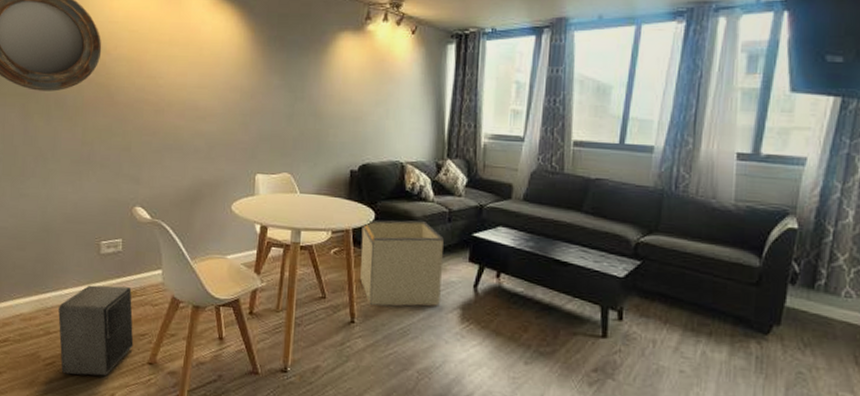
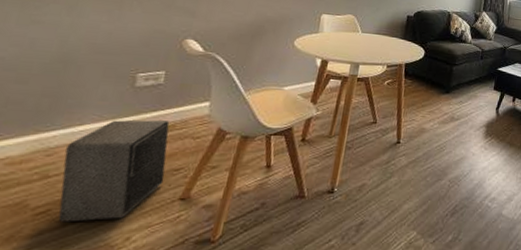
storage bin: present [360,220,444,307] -> none [408,57,477,128]

